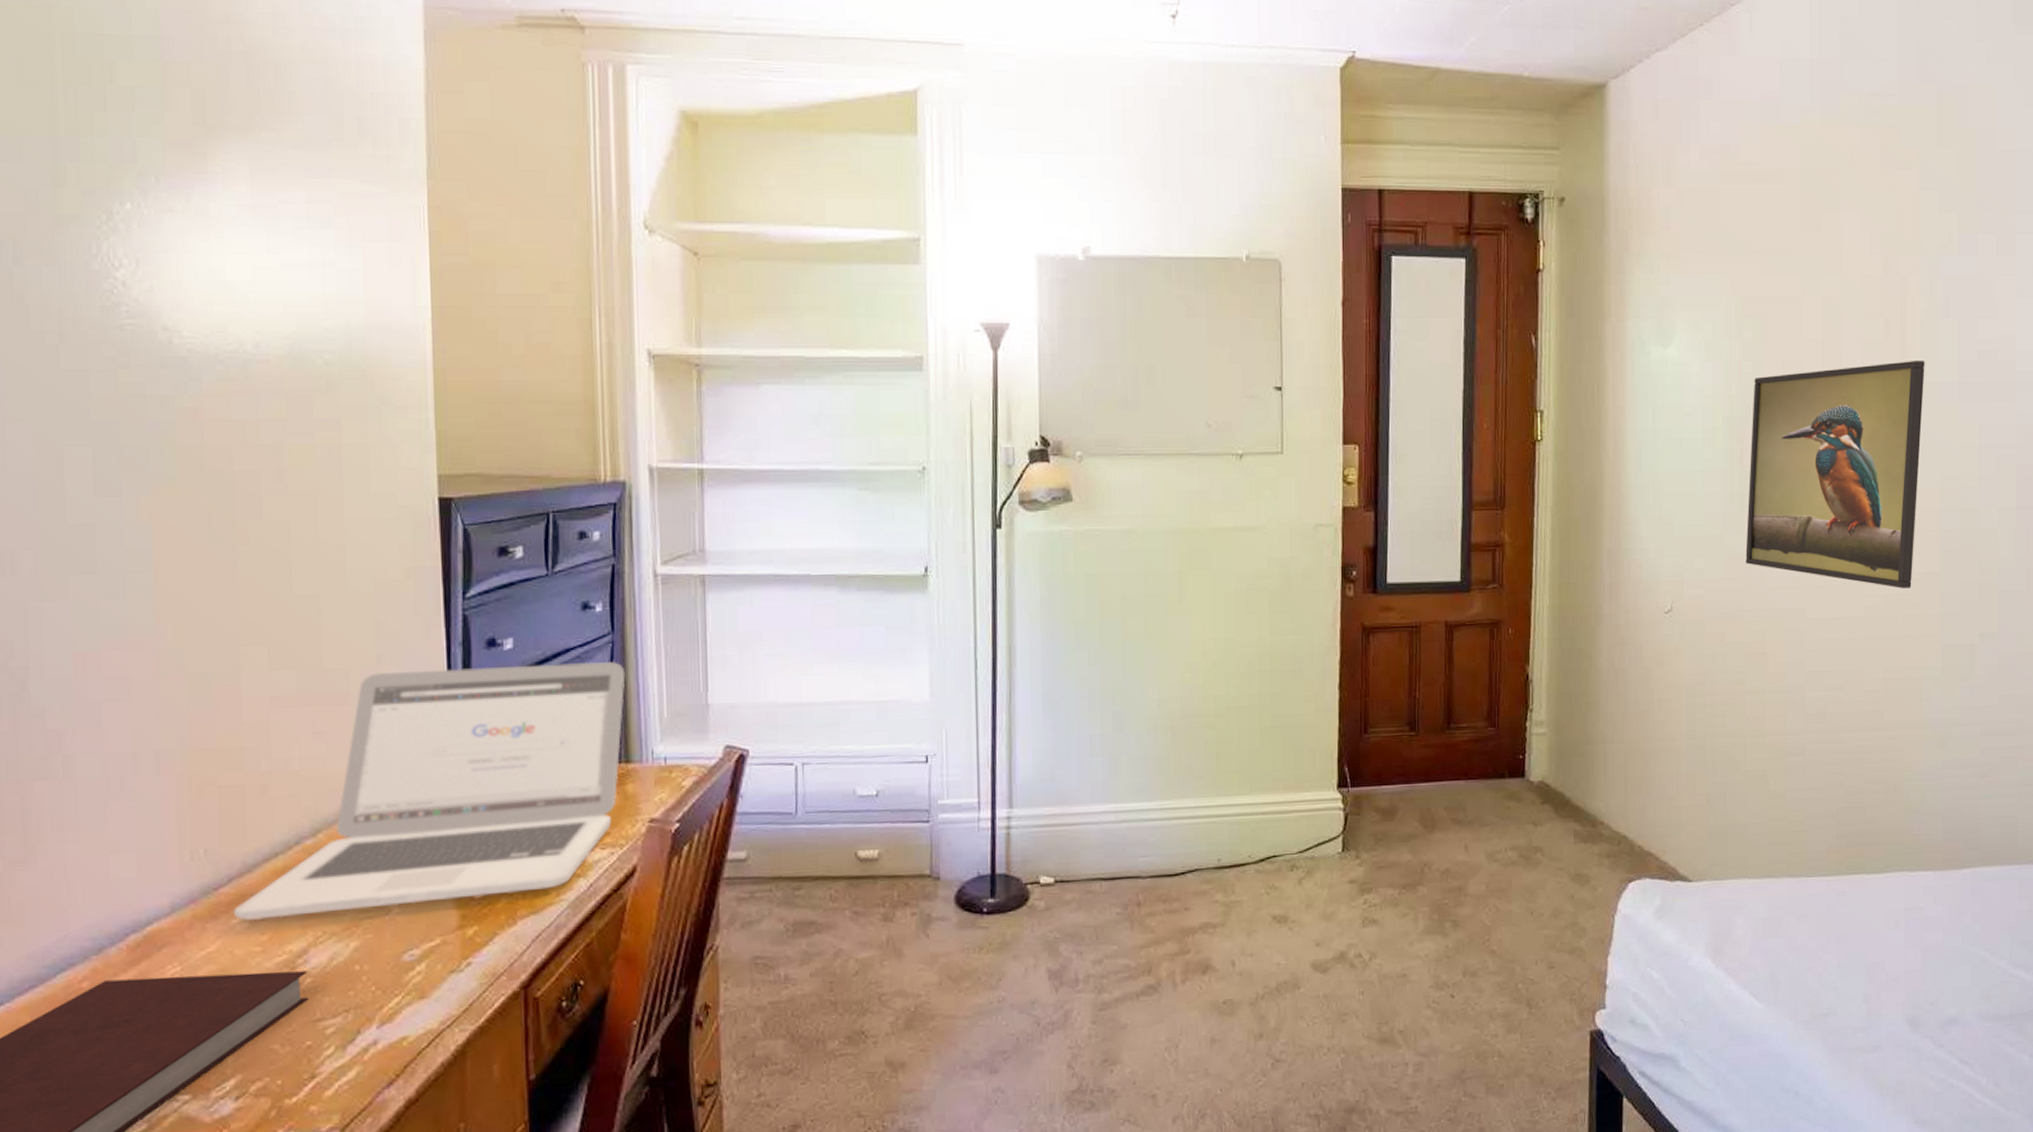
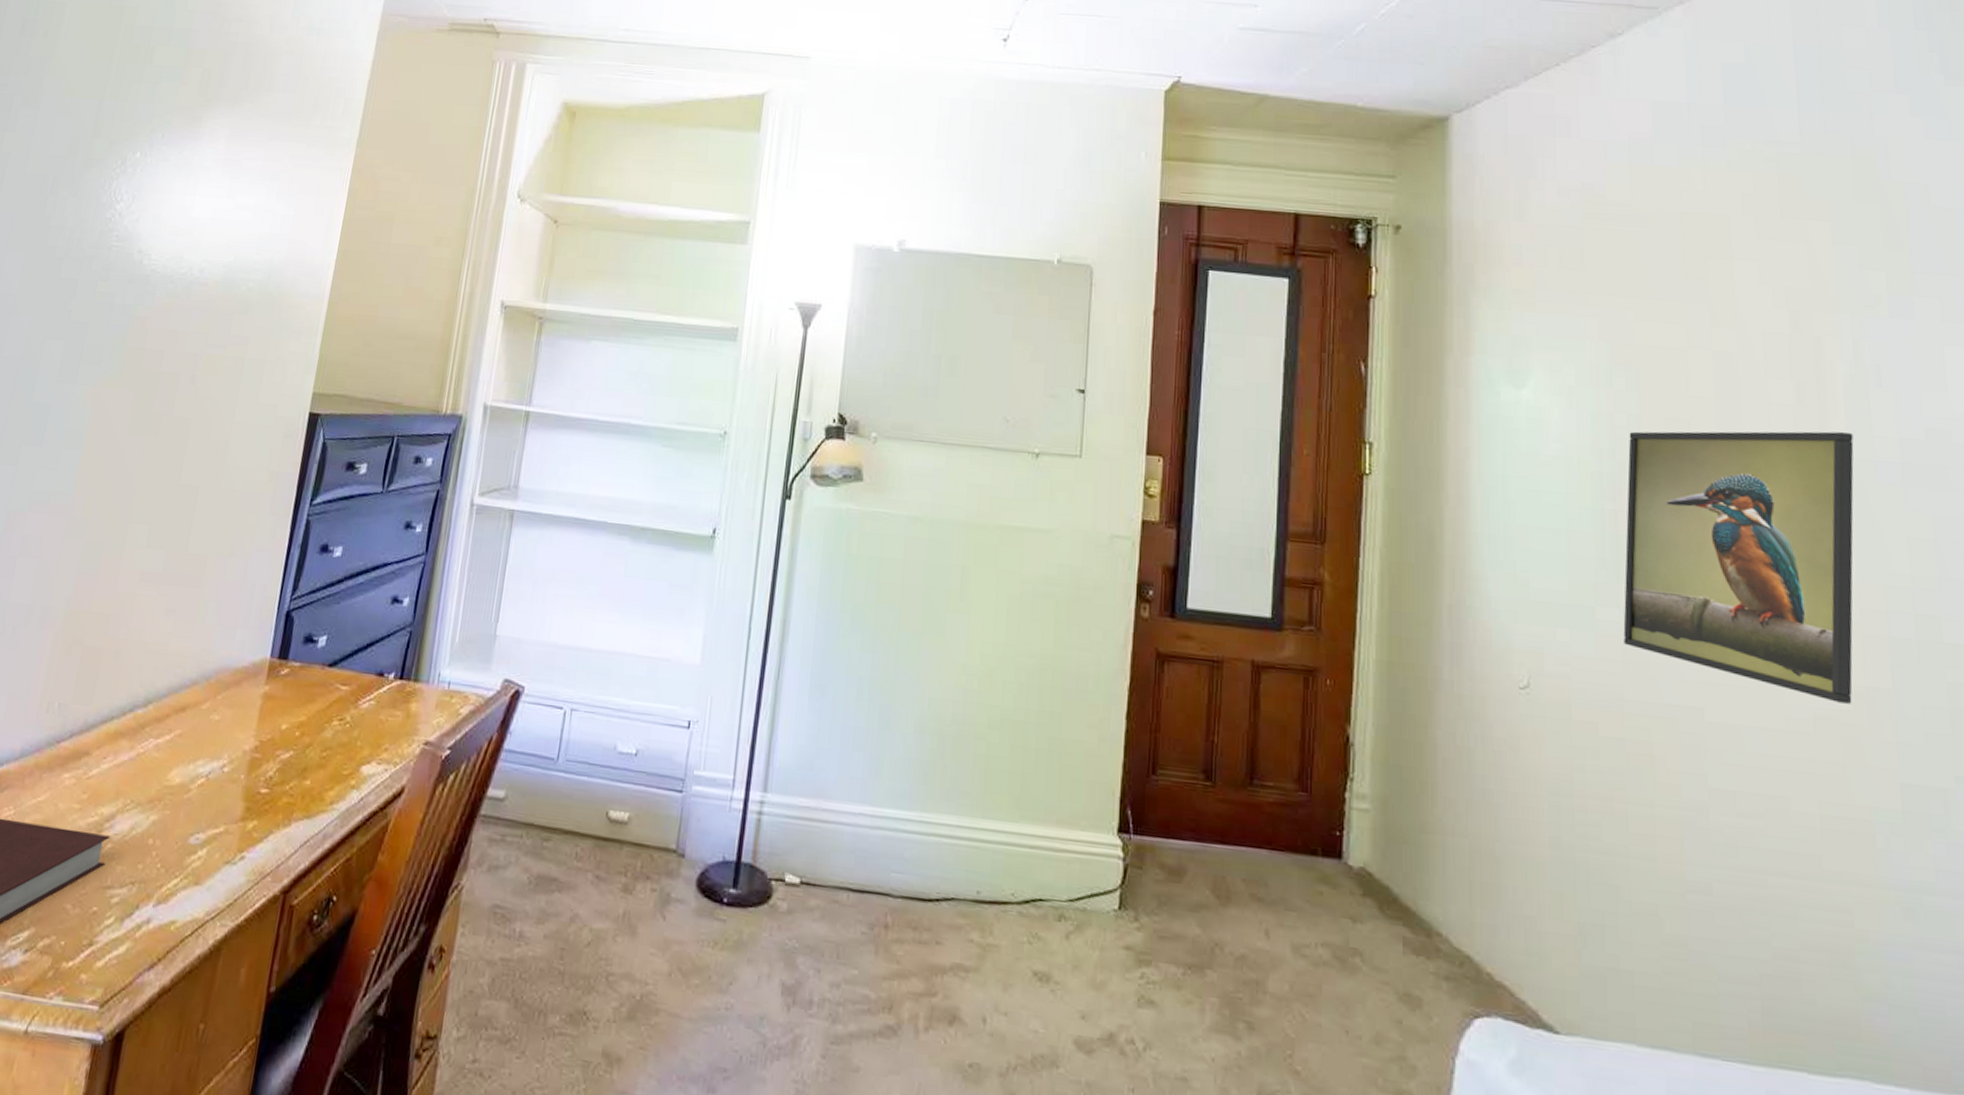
laptop: present [233,661,626,921] -> none [66,563,430,795]

